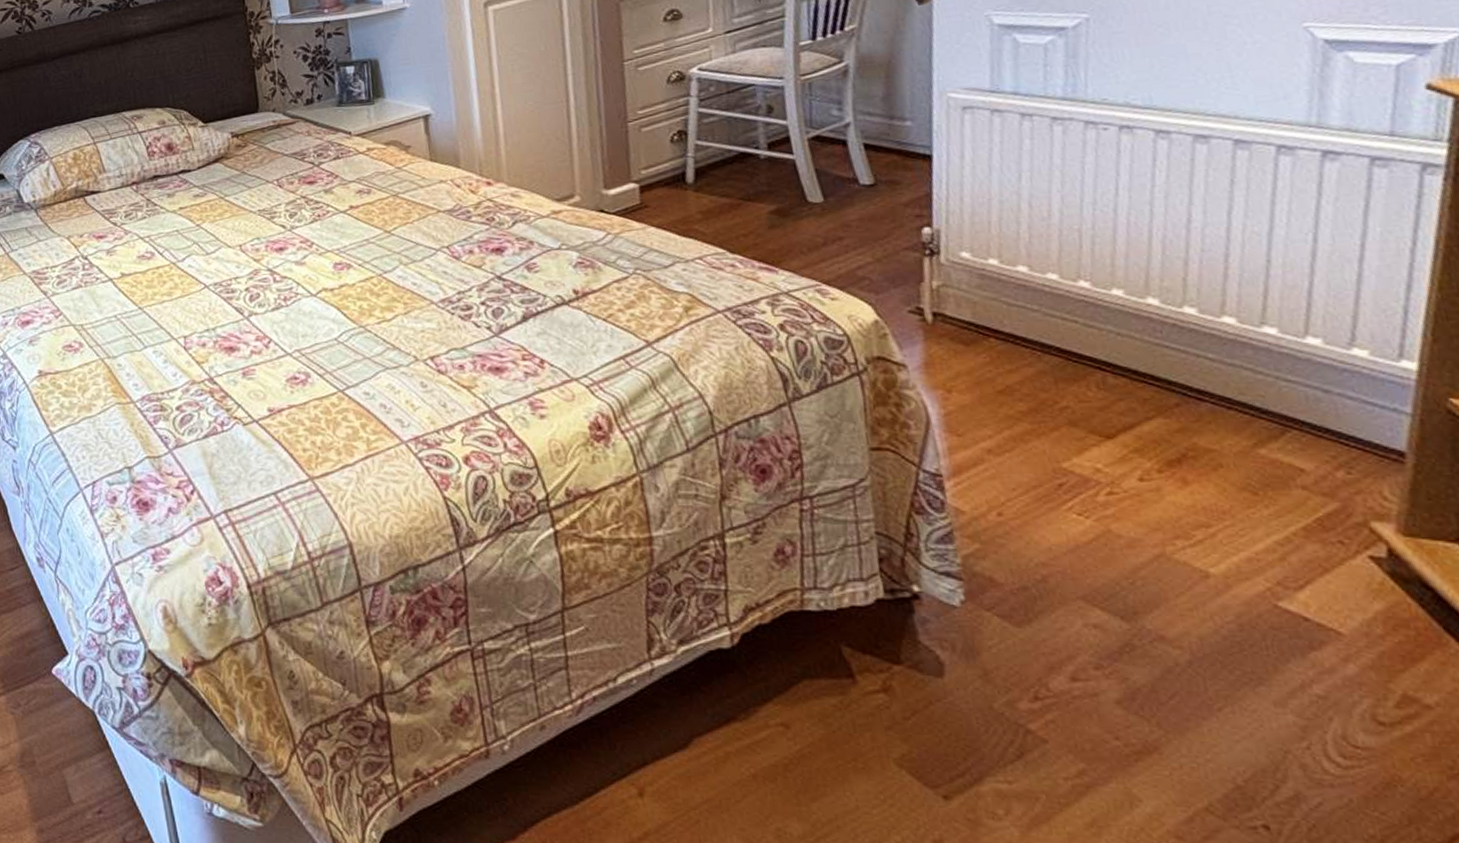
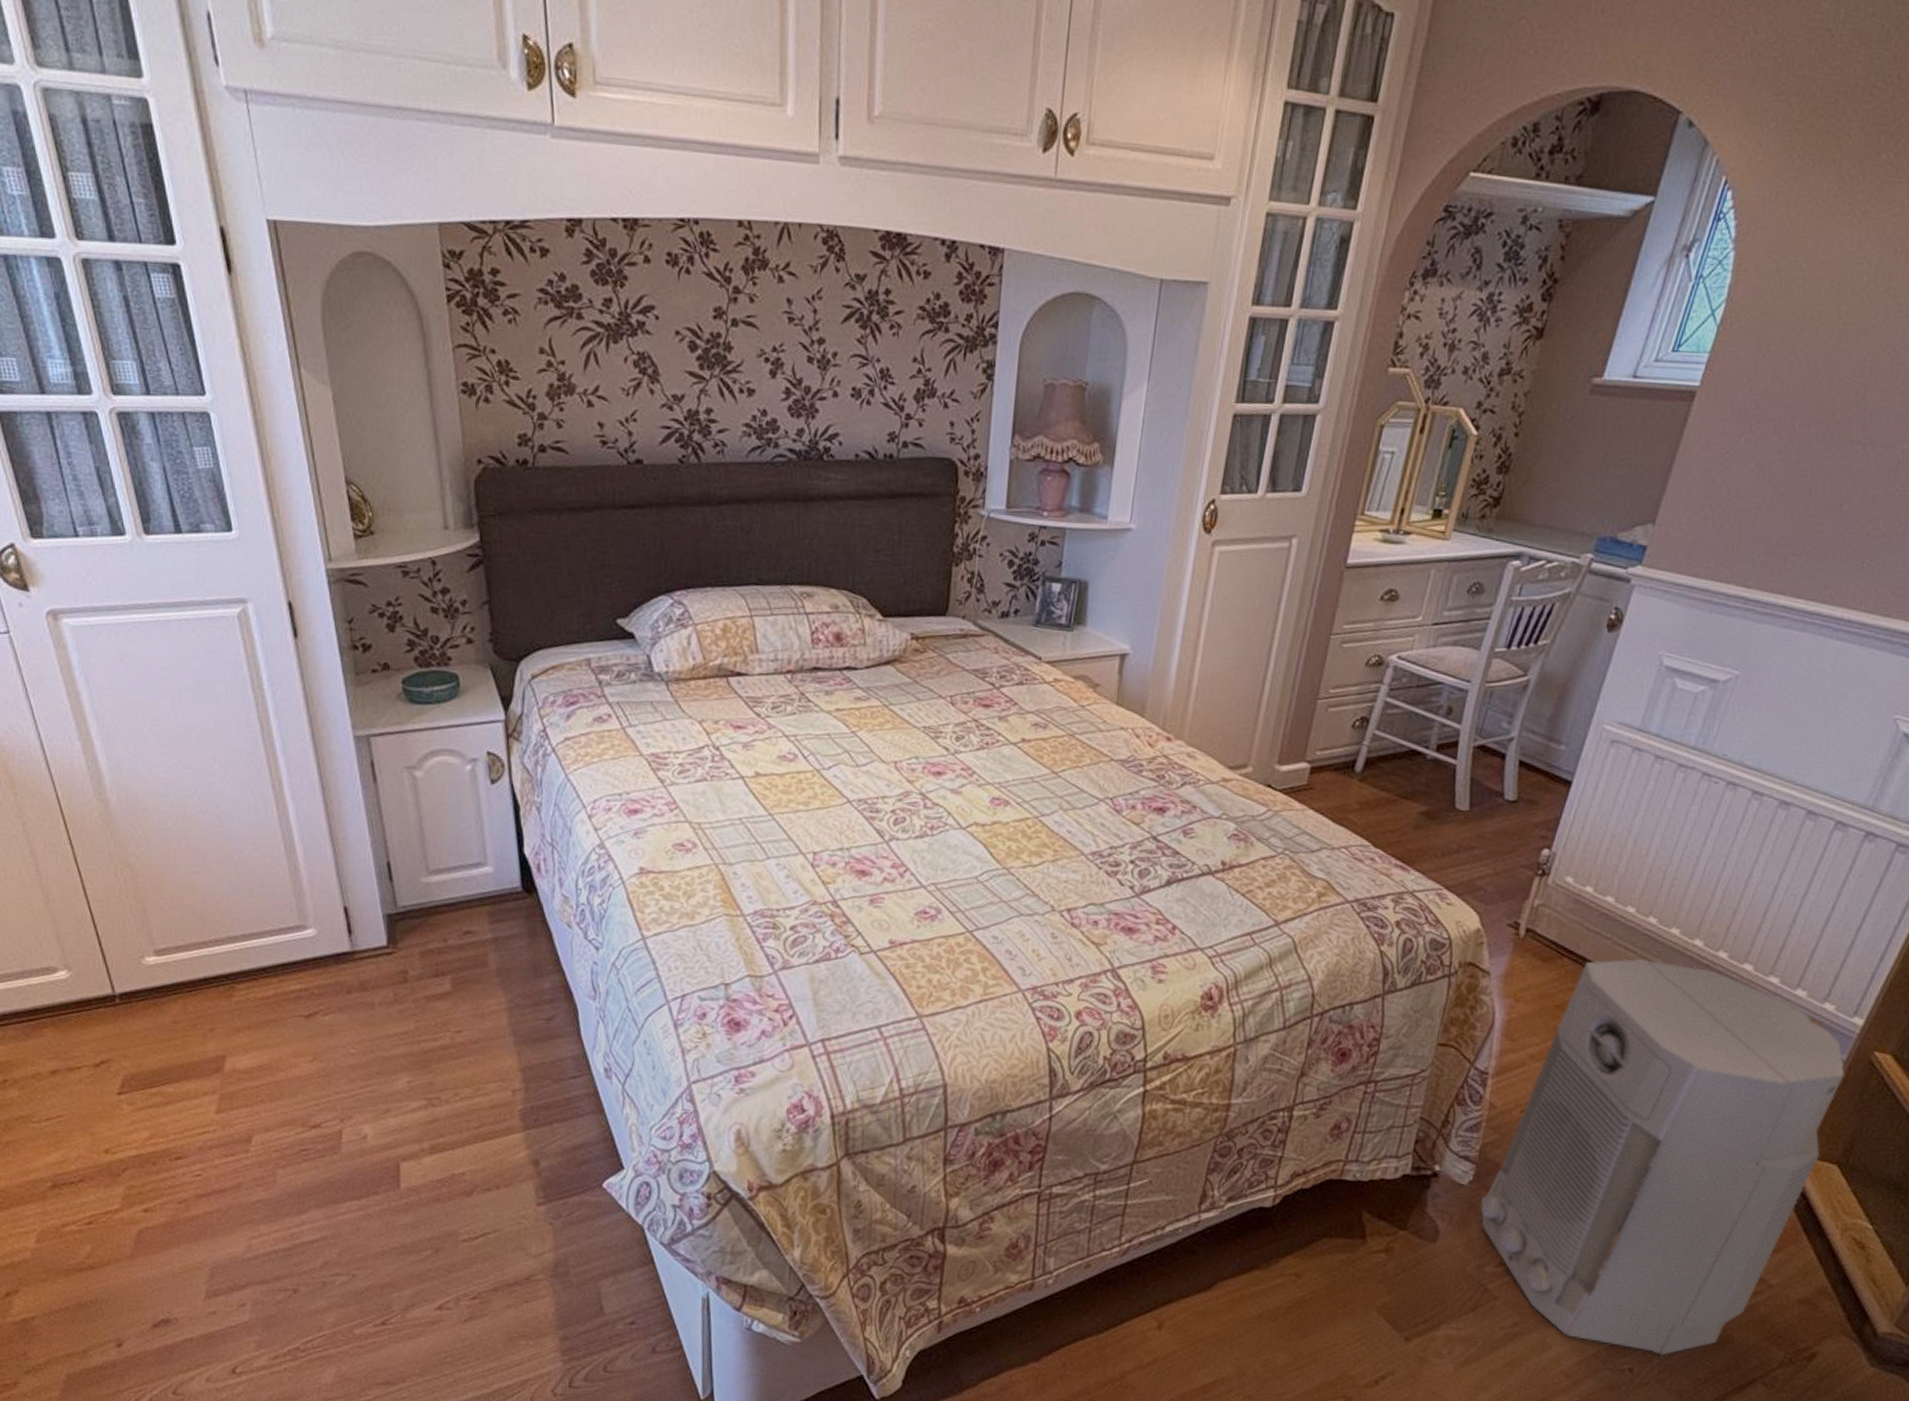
air purifier: none [983,327,1427,806] -> present [1480,958,1844,1355]

